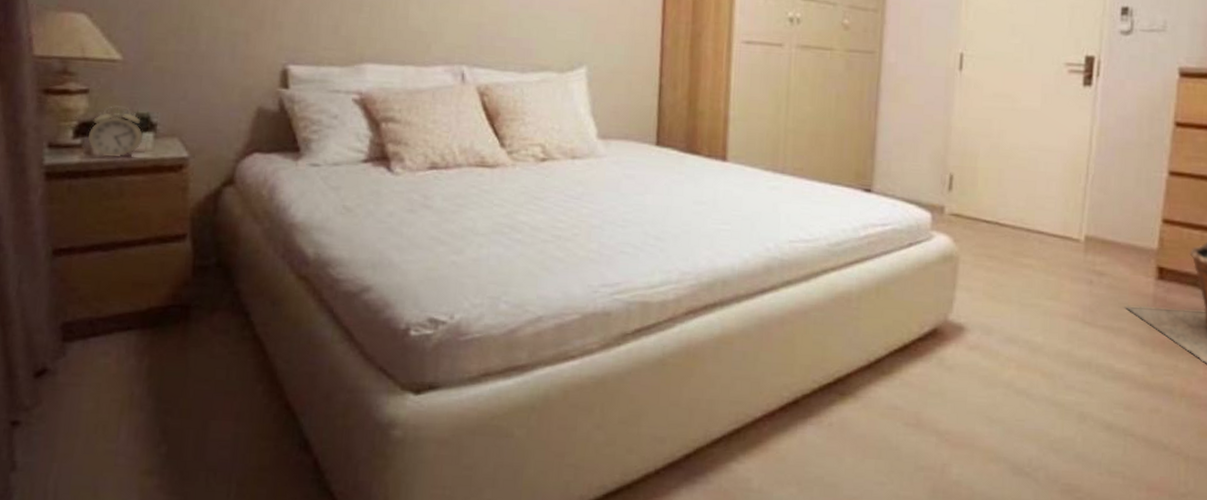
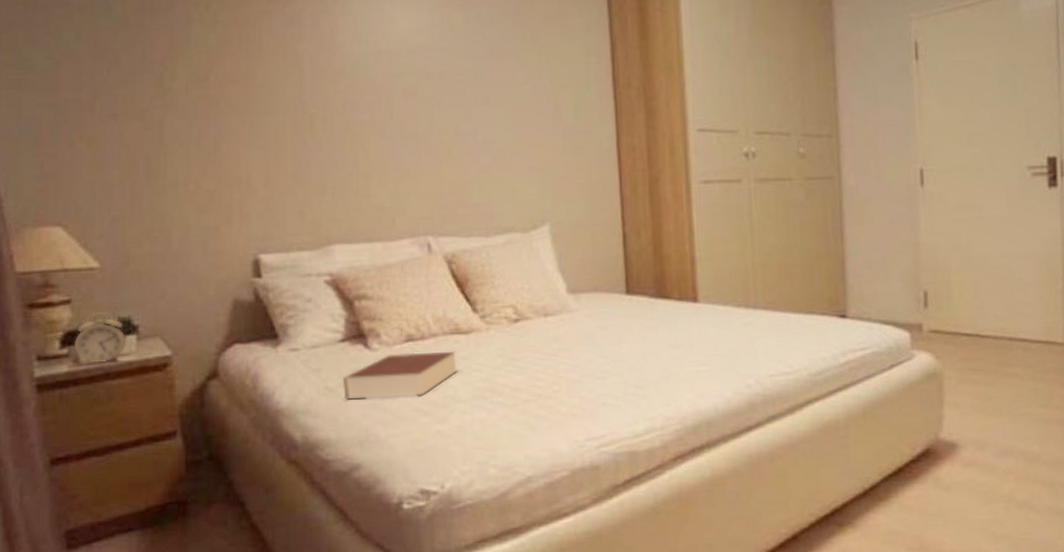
book: none [361,180,480,226] -> present [342,351,459,400]

